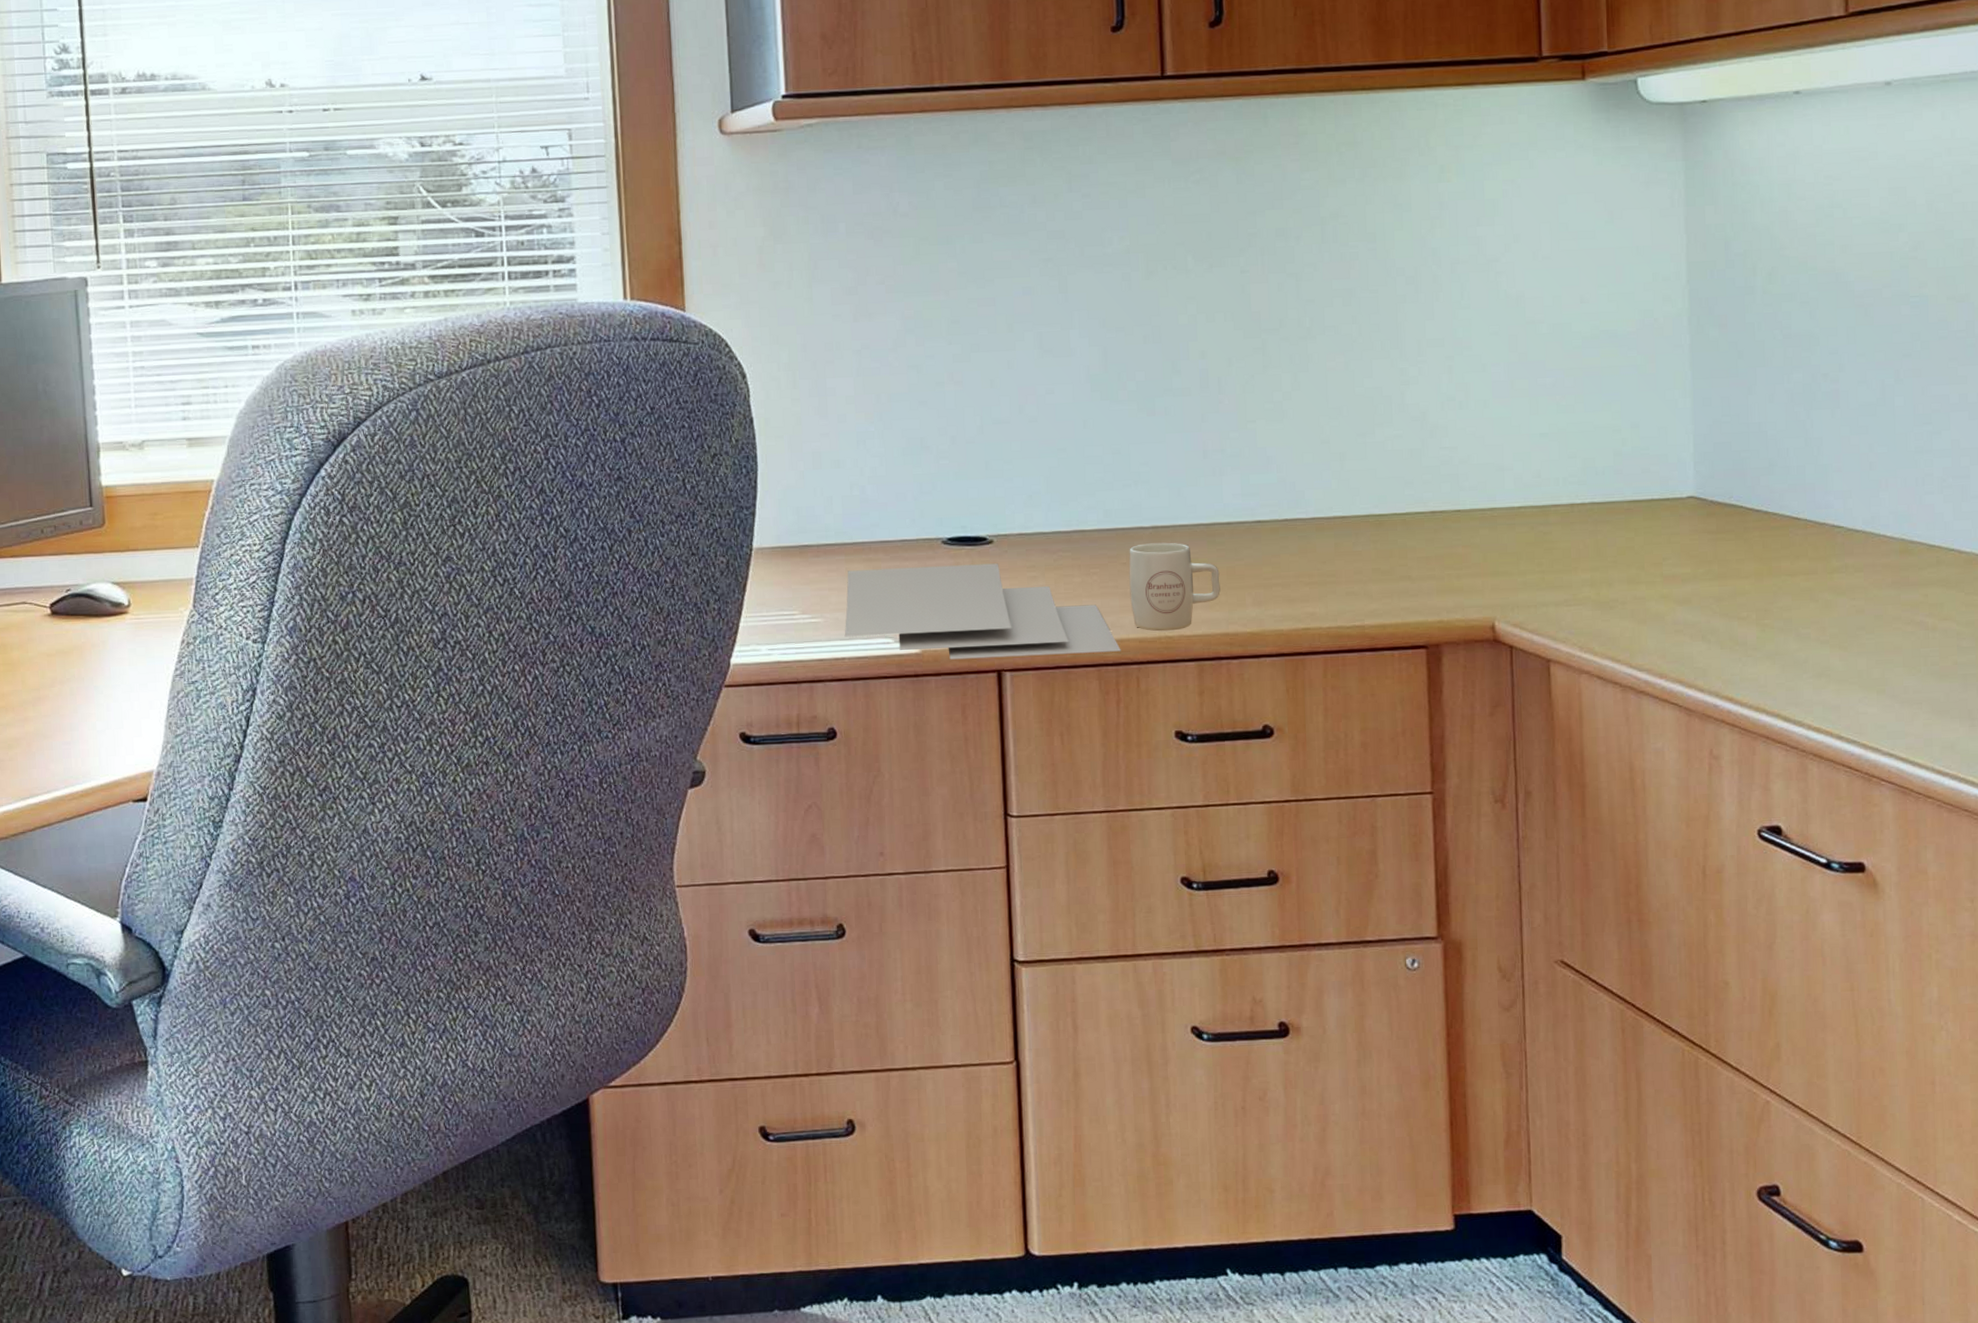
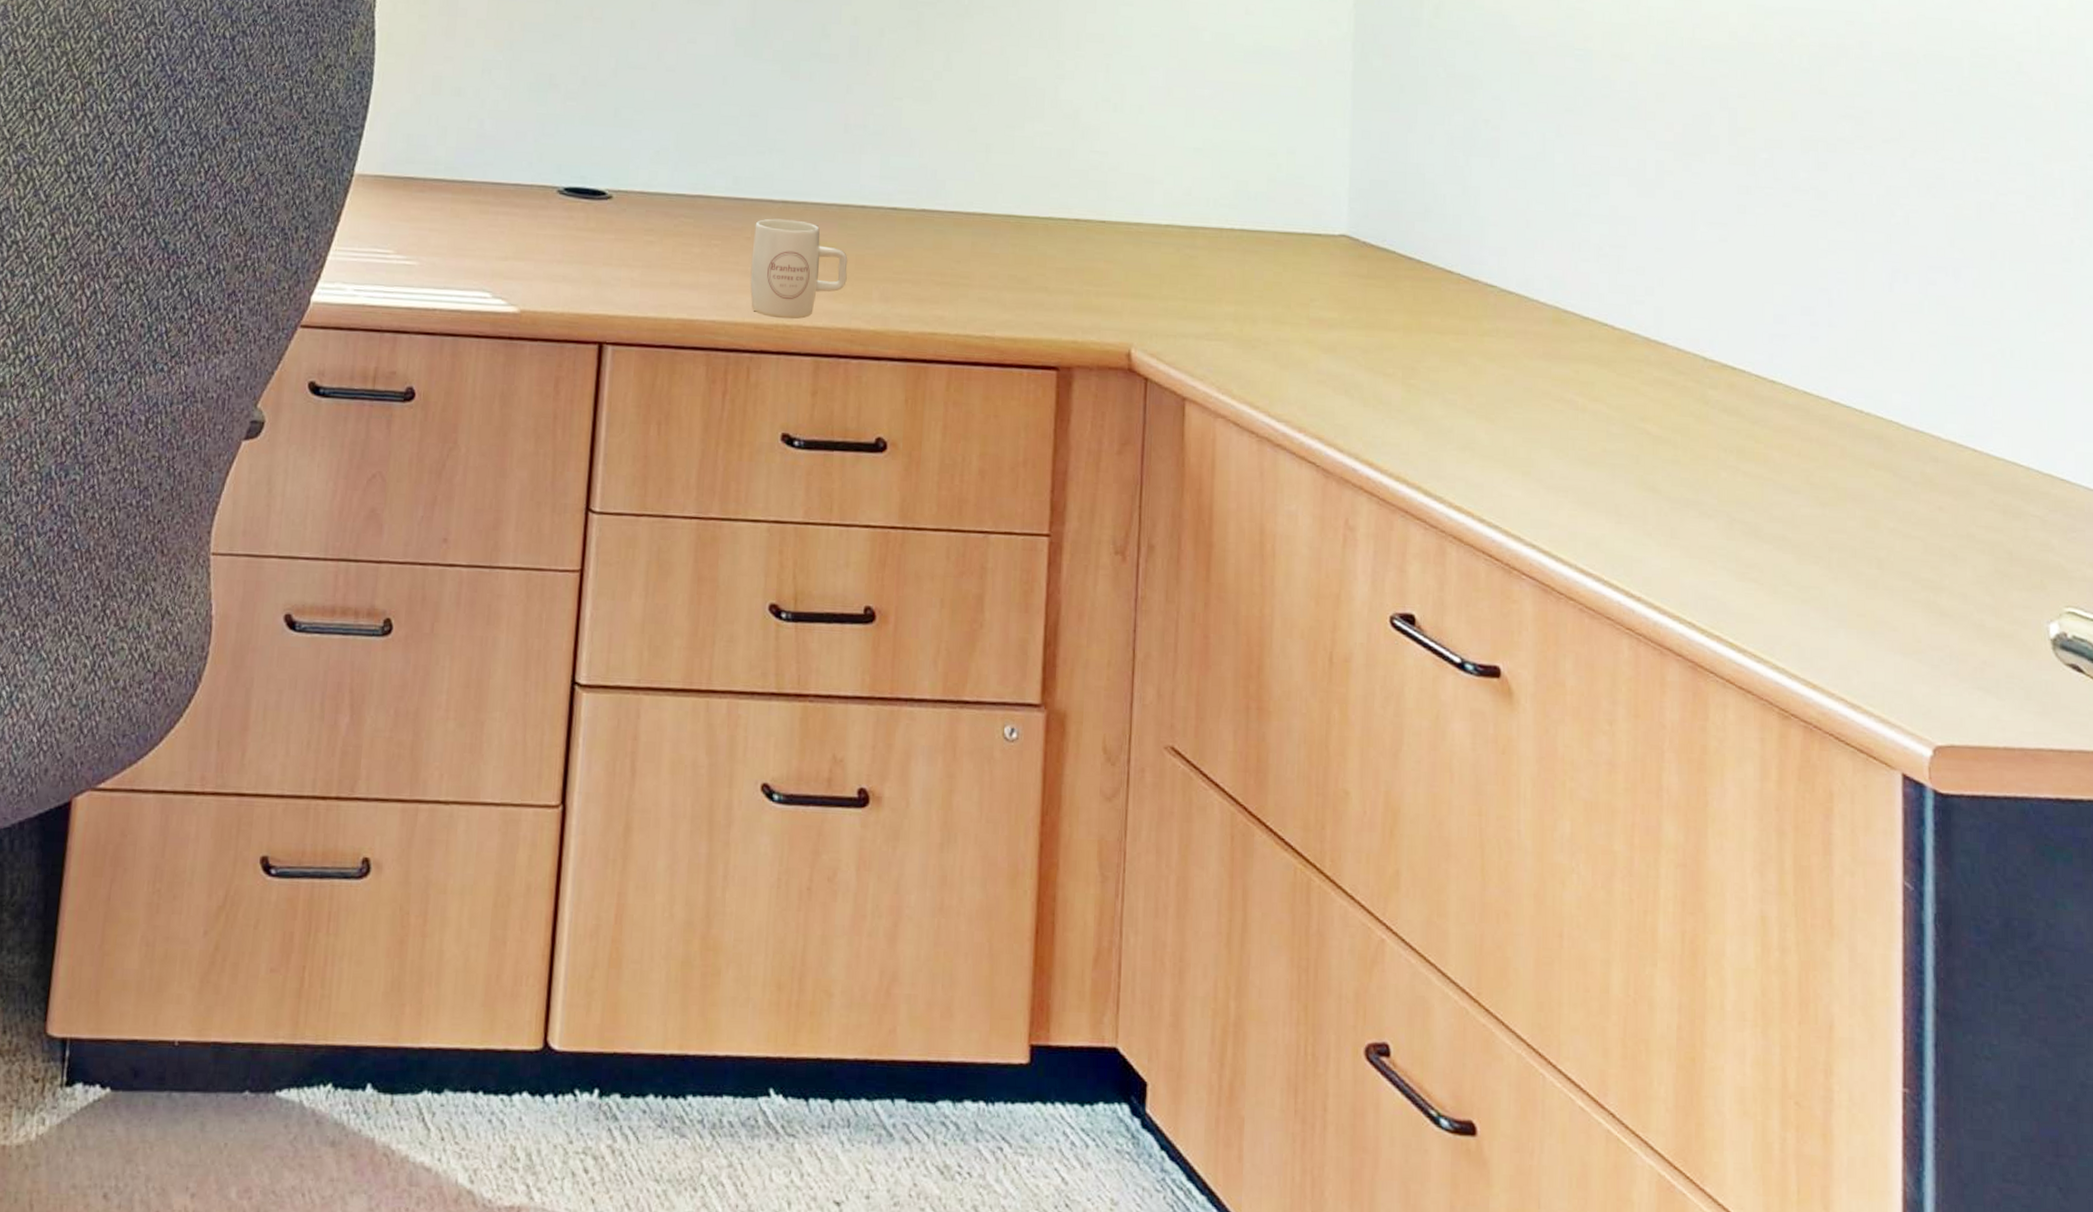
papers: present [844,563,1121,660] -> none [439,211,734,336]

